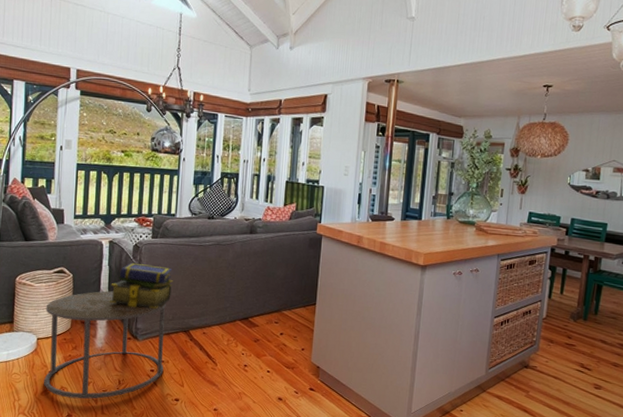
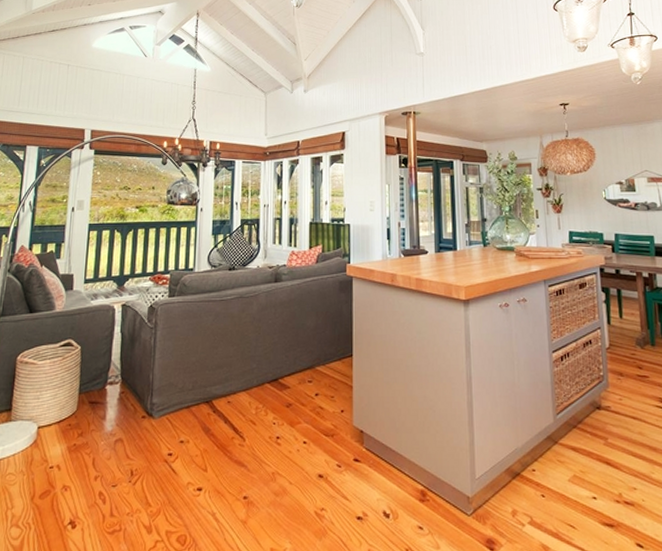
side table: present [43,291,166,400] -> none [42,362,185,500]
stack of books: present [110,262,173,309] -> none [122,326,193,379]

